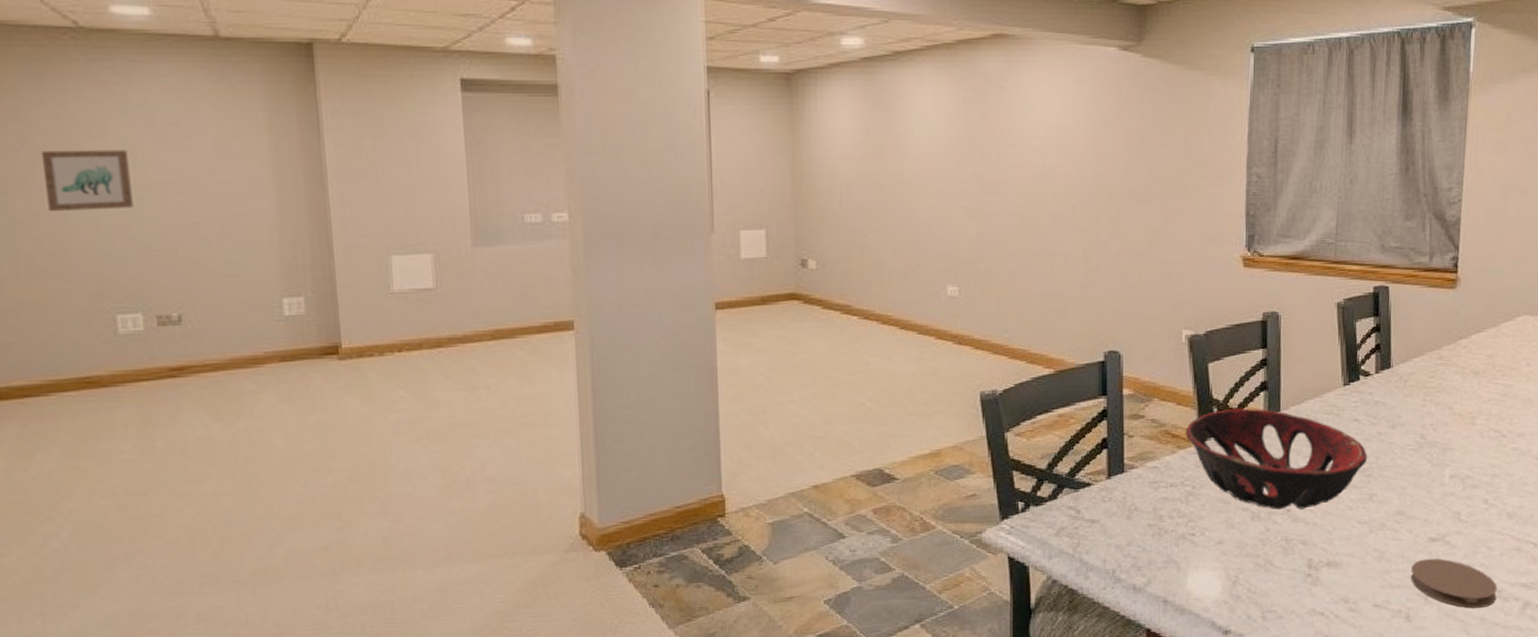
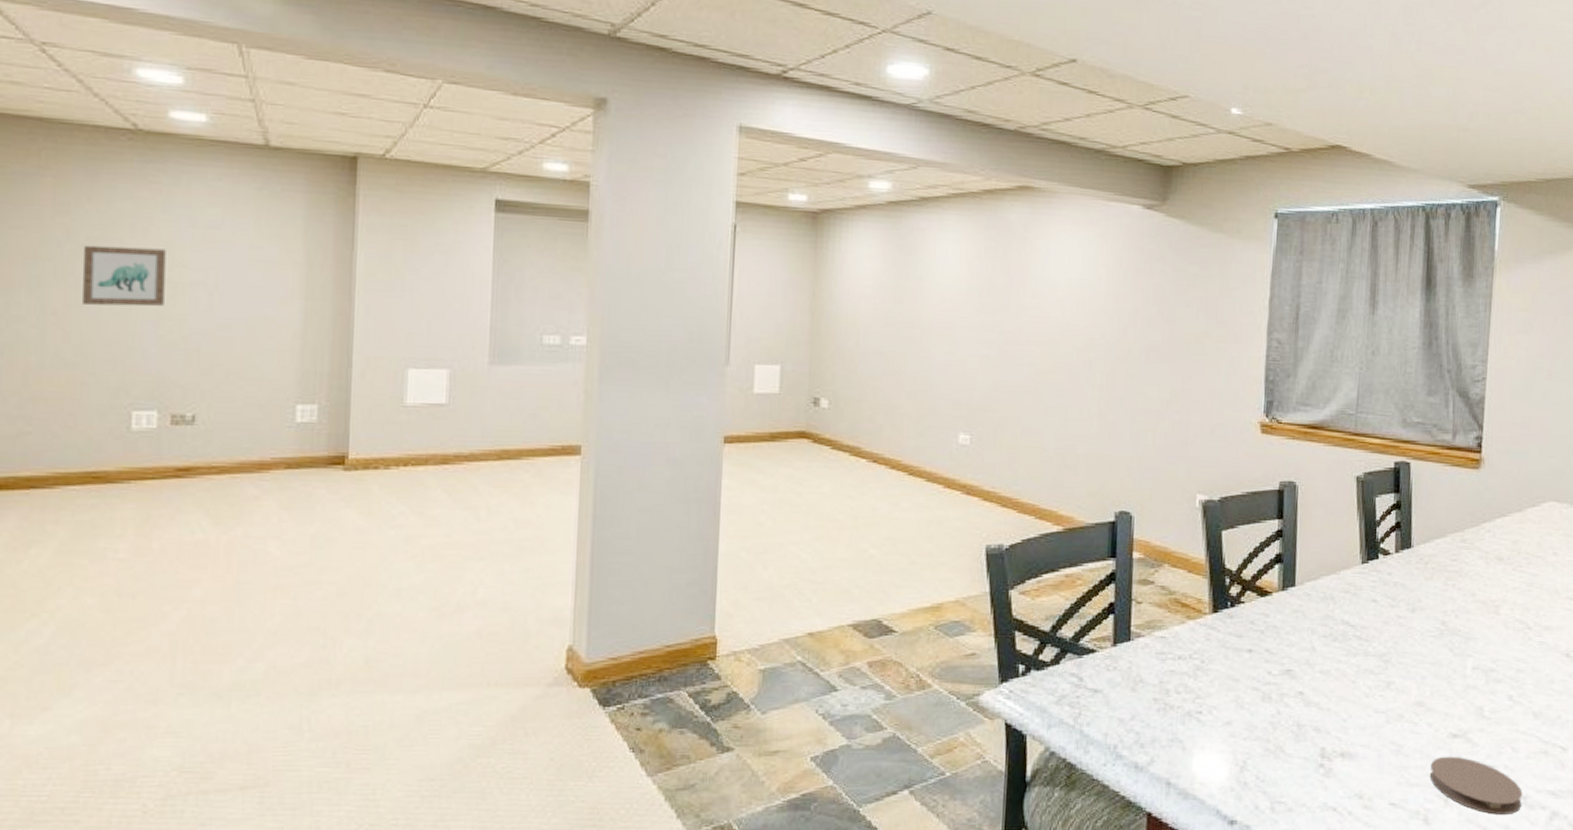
decorative bowl: present [1185,408,1368,510] -> none [1195,580,1386,693]

